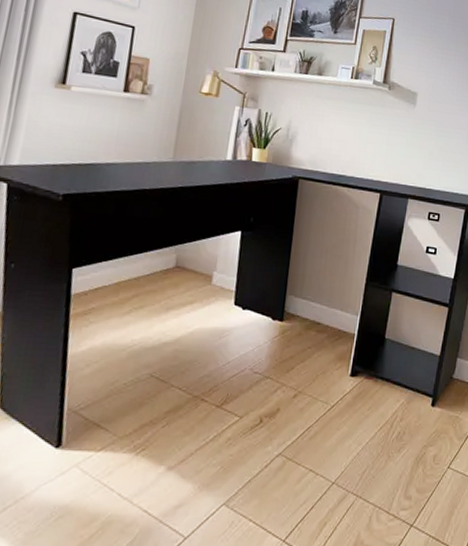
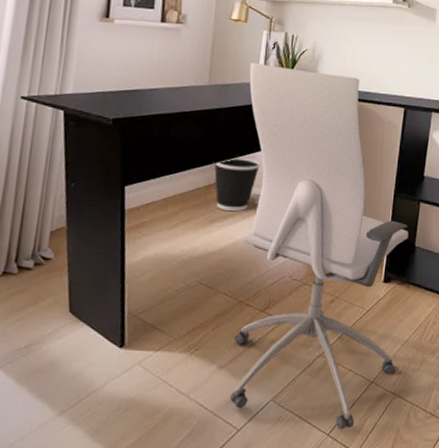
wastebasket: none [174,239,226,299] -> present [214,156,262,212]
office chair: none [178,139,379,536] -> present [230,62,409,430]

